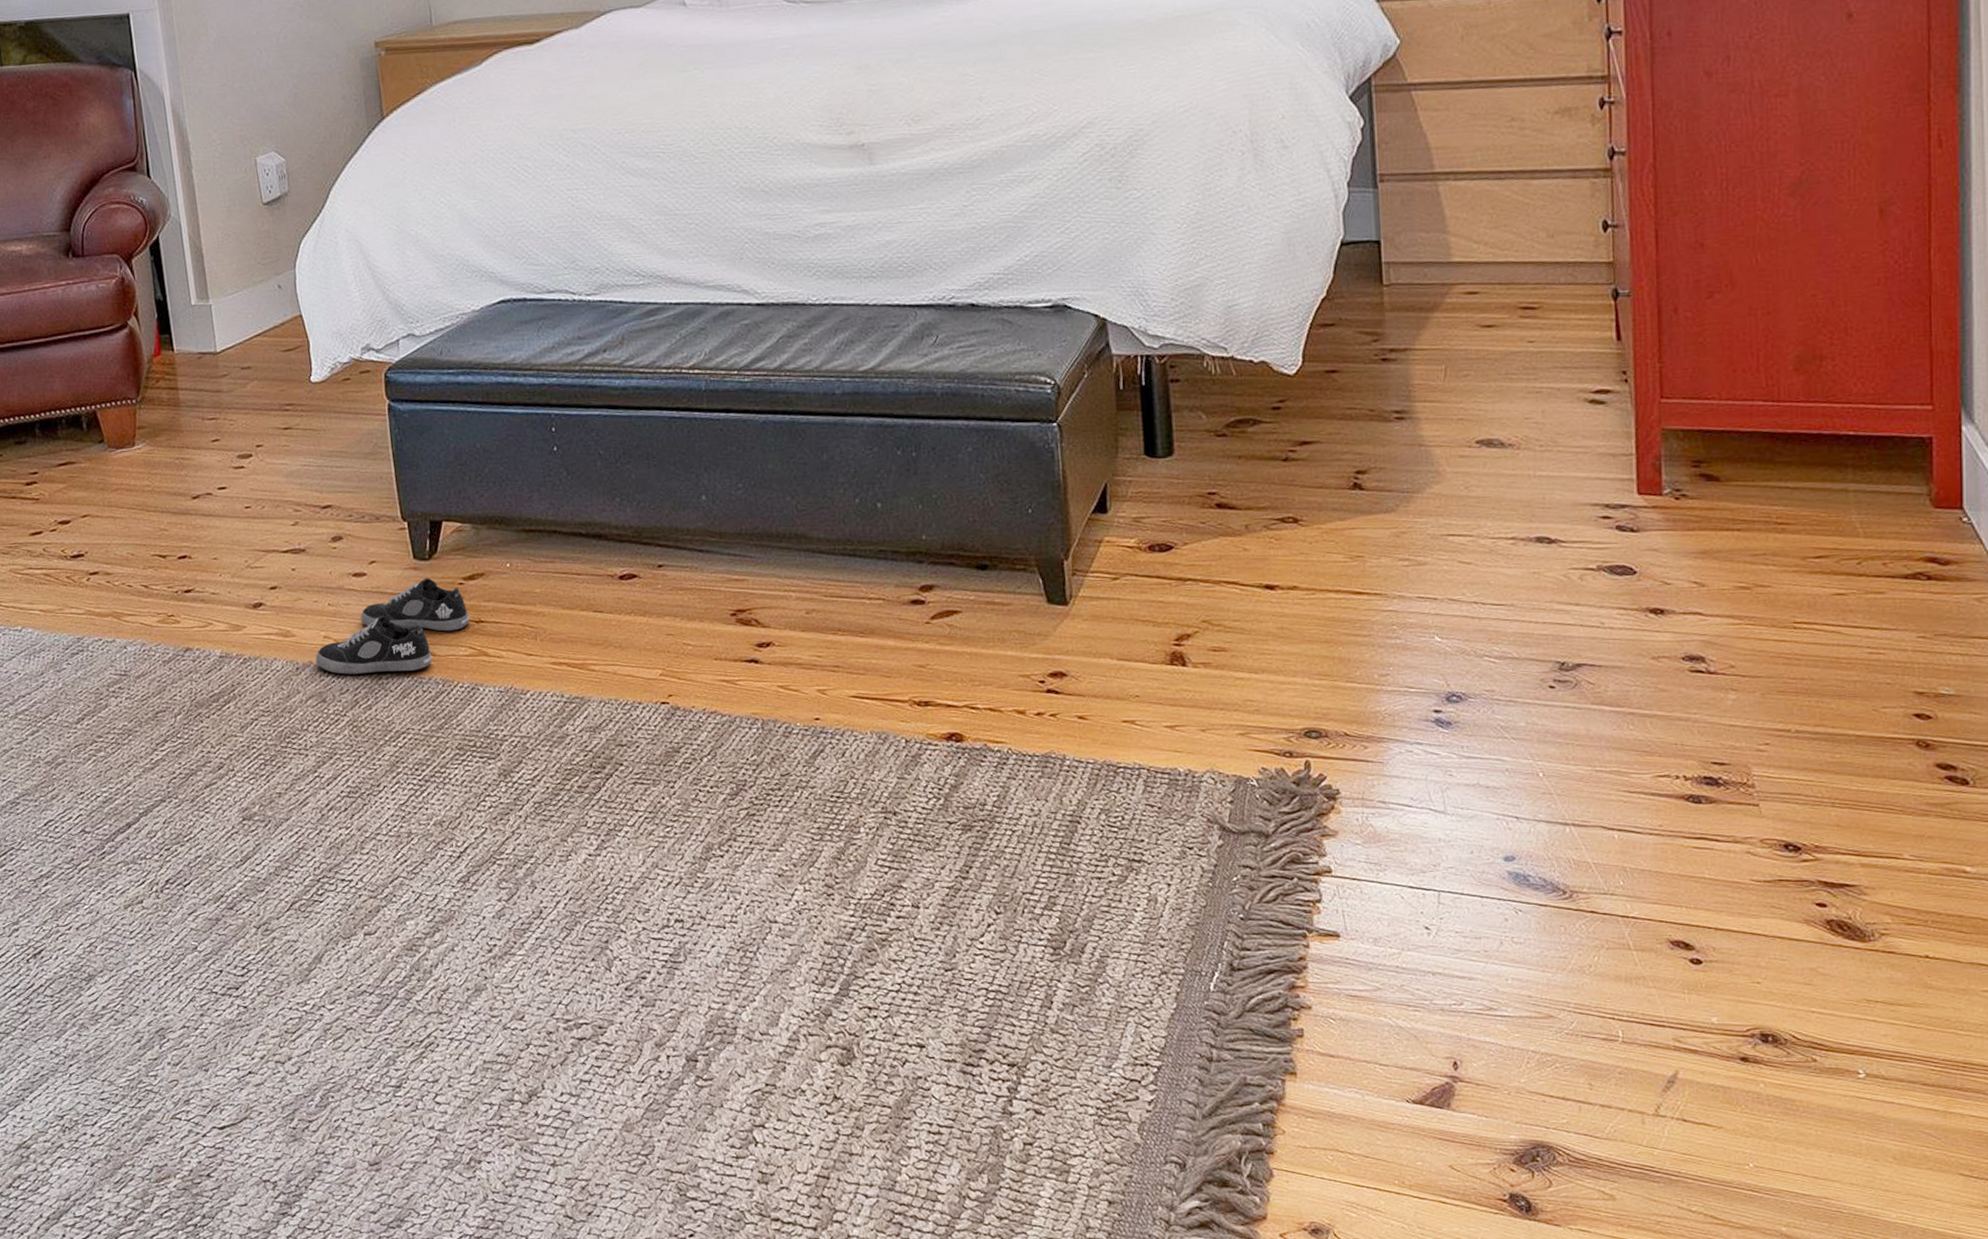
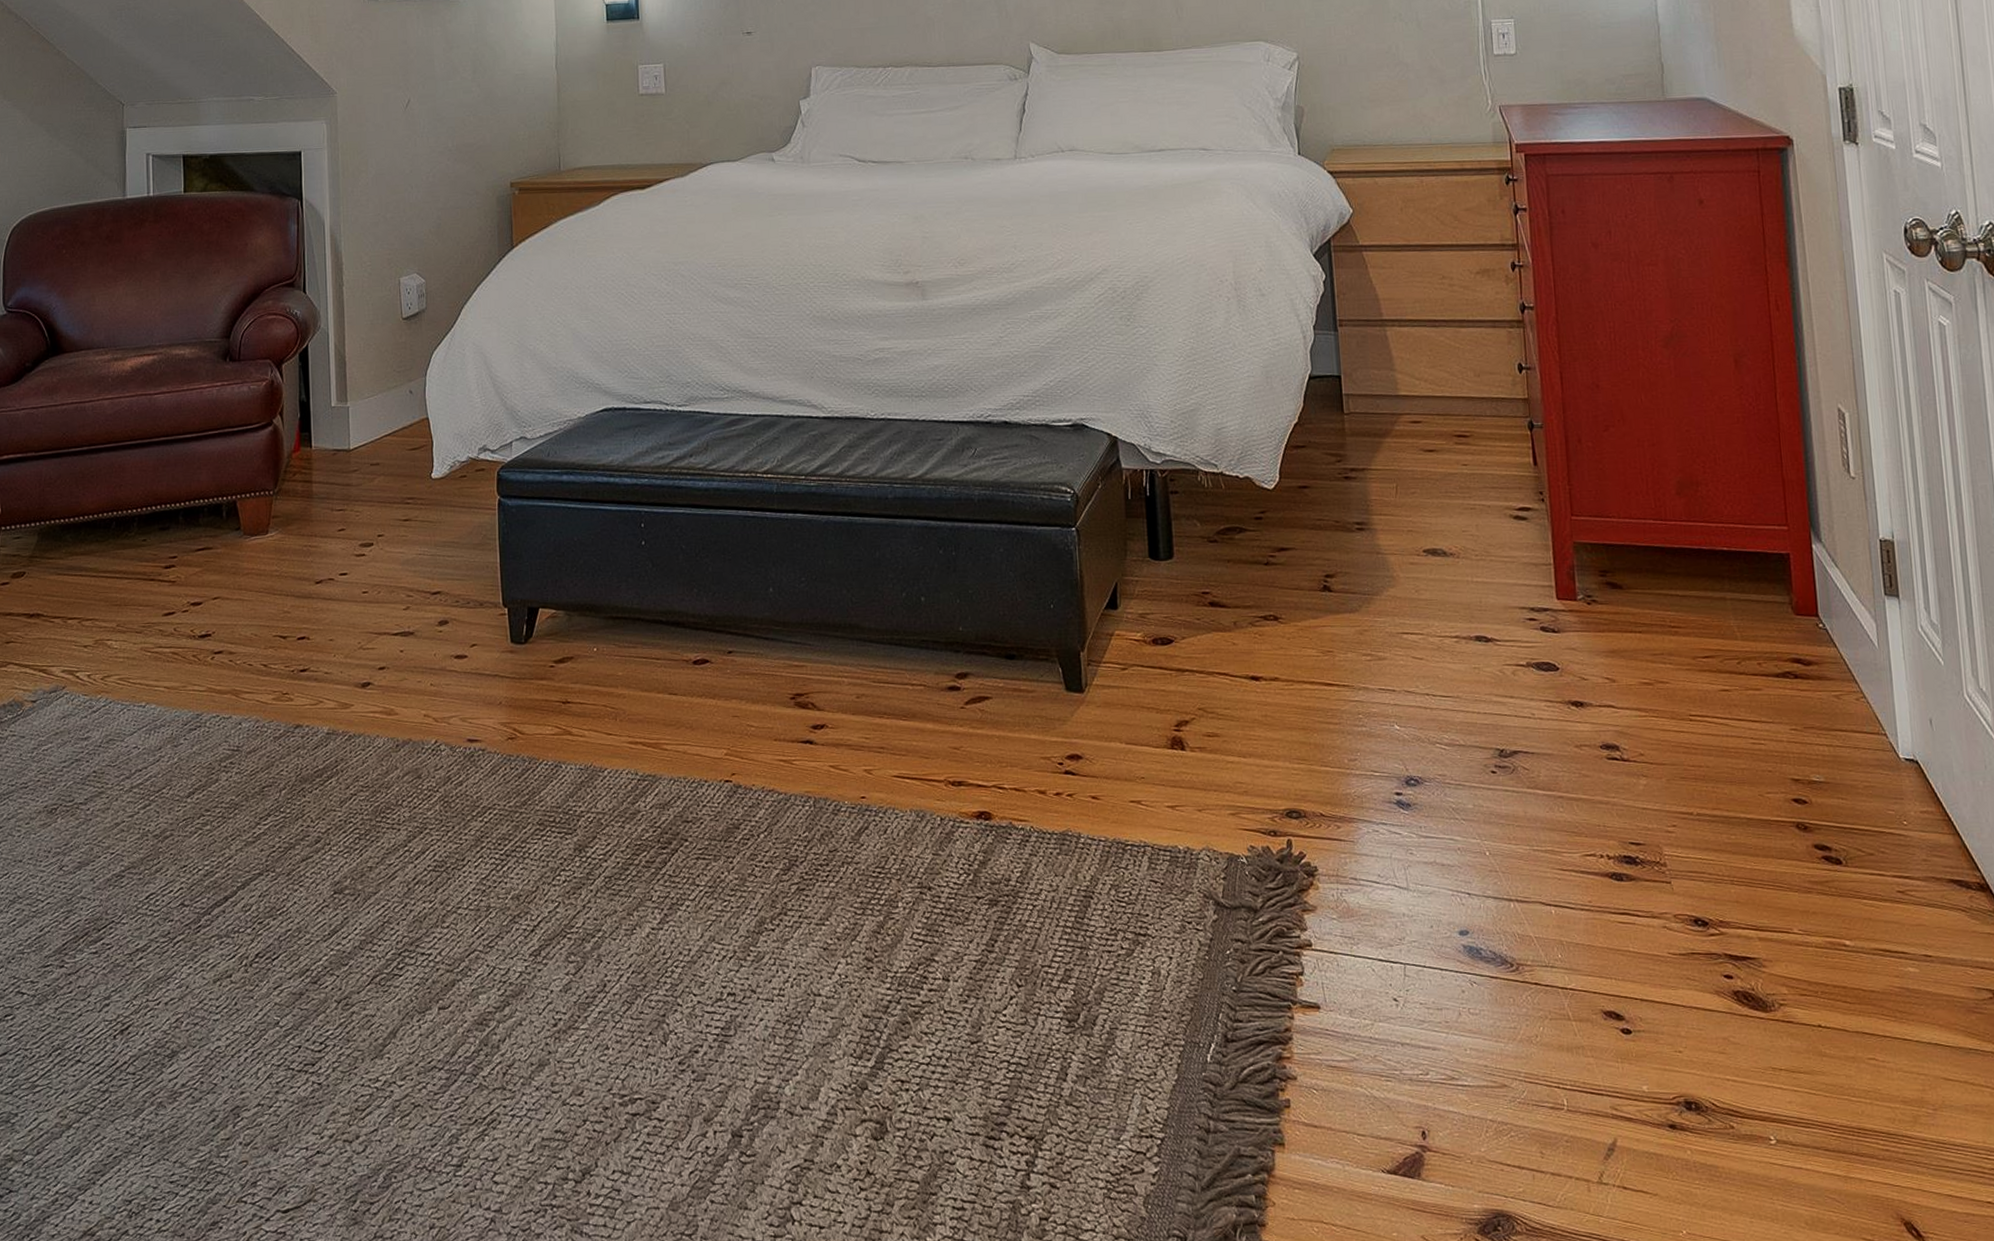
shoe: present [315,578,470,675] -> none [415,660,558,752]

